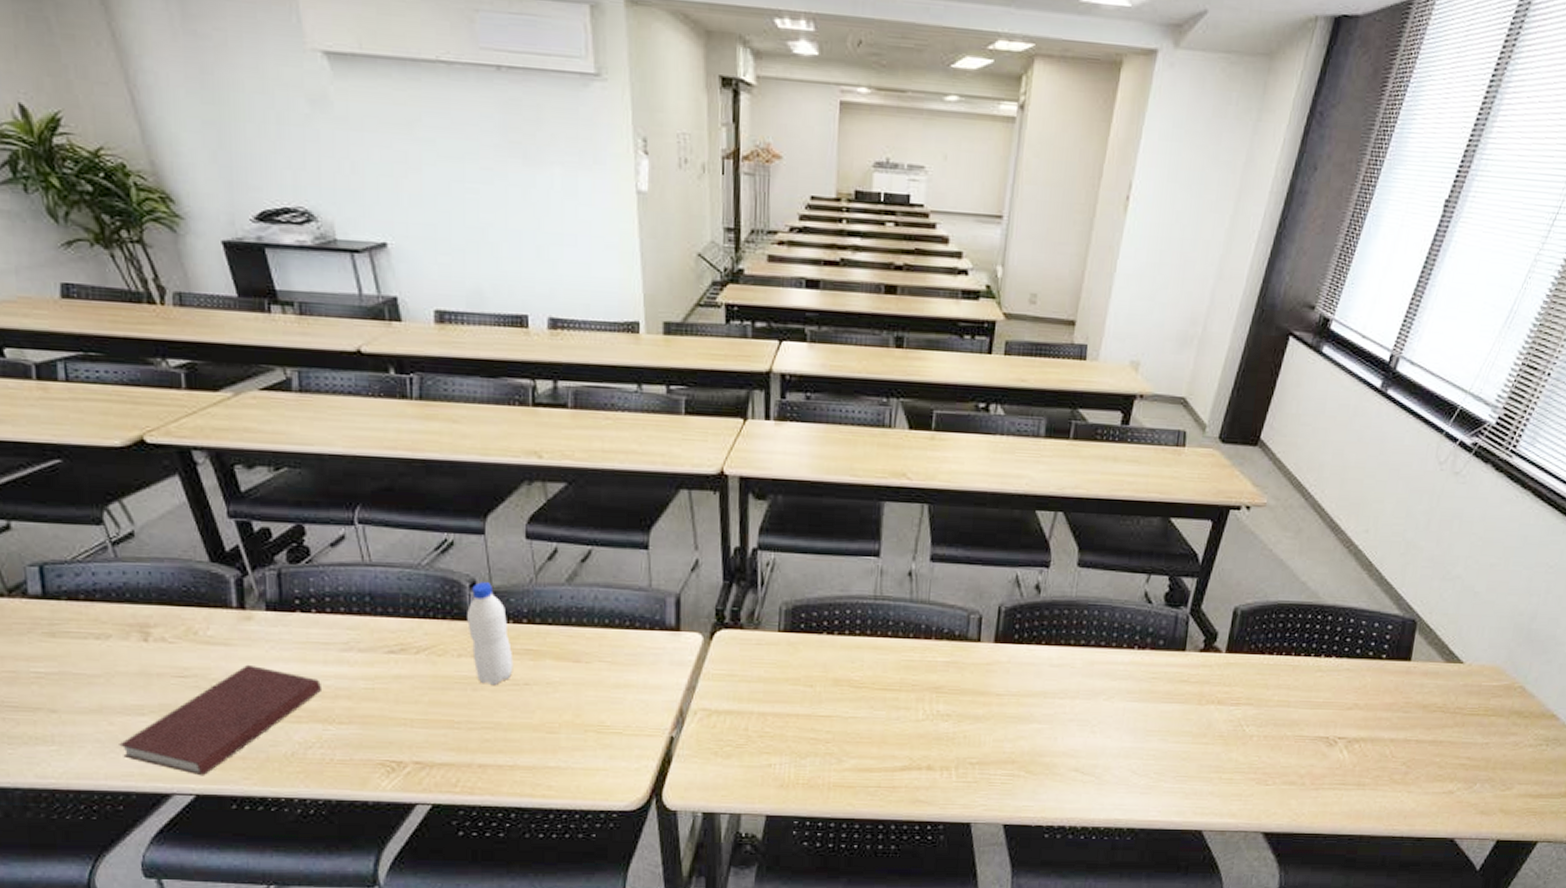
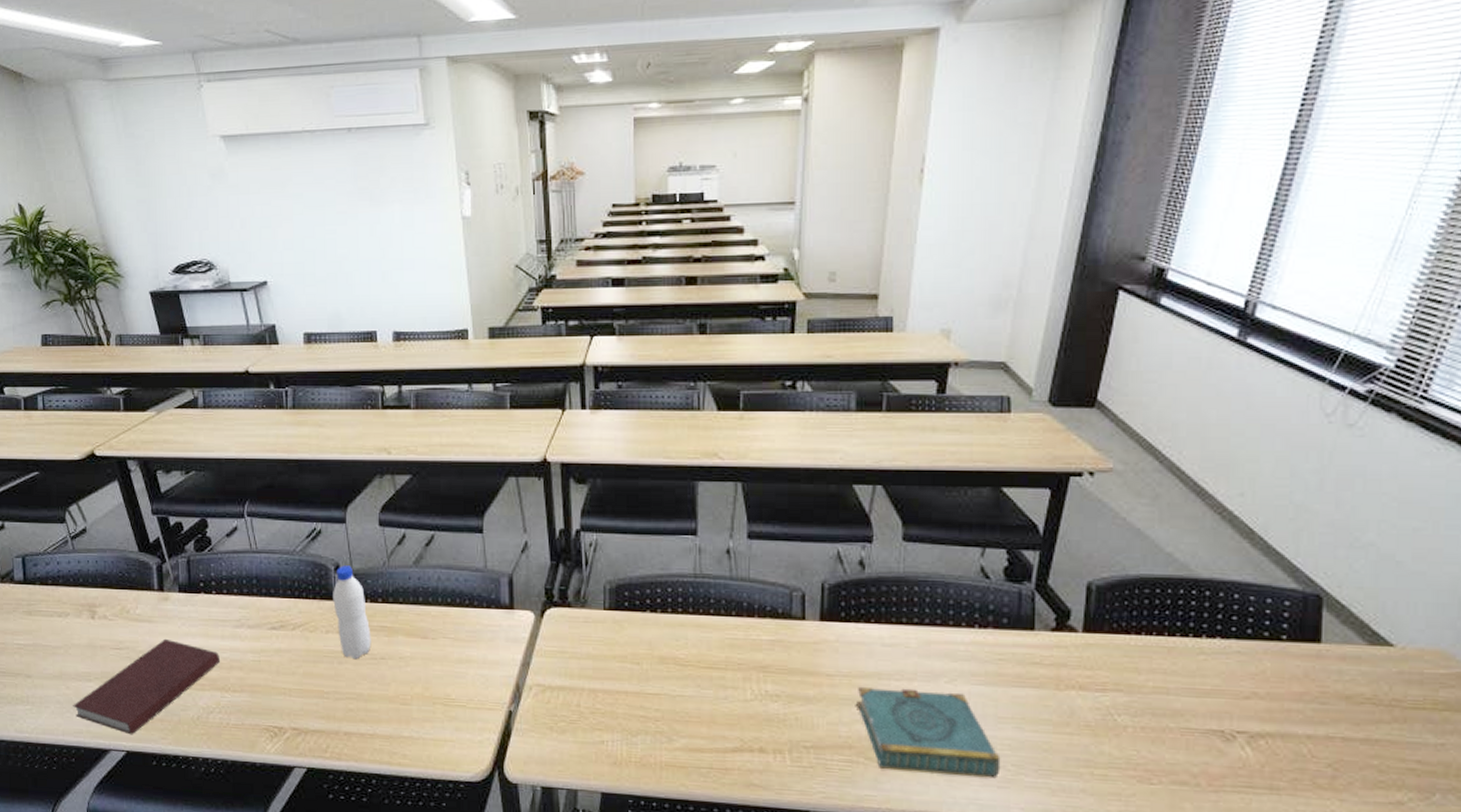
book: none [1022,704,1146,786] -> present [856,686,1001,779]

